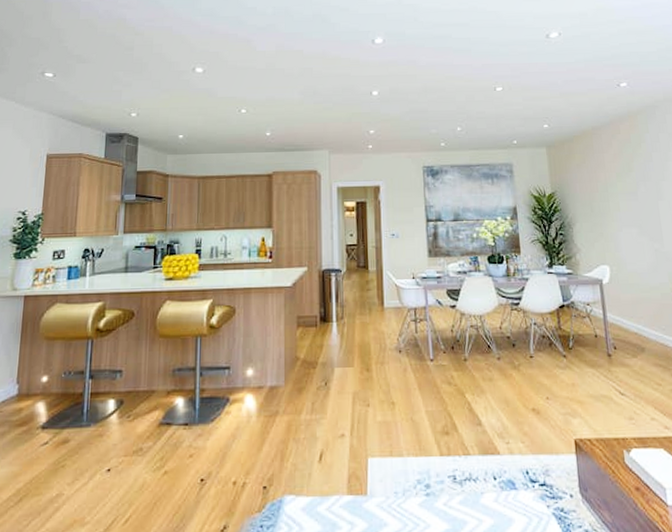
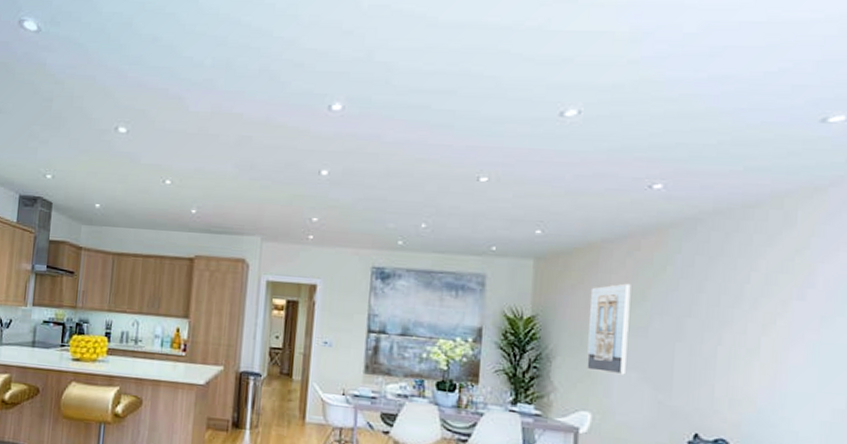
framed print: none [591,159,628,232] -> present [586,283,631,375]

